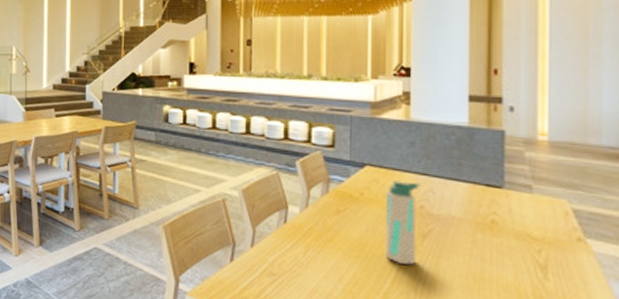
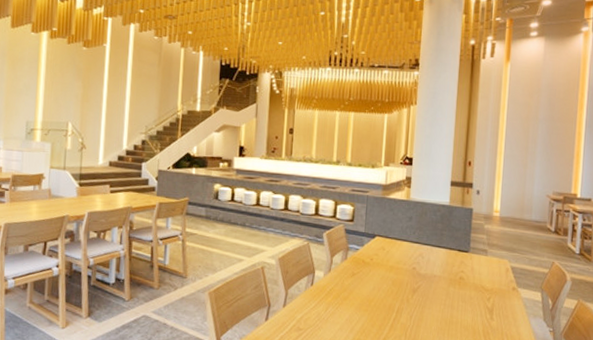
water bottle: present [385,180,421,265] -> none [386,248,414,314]

